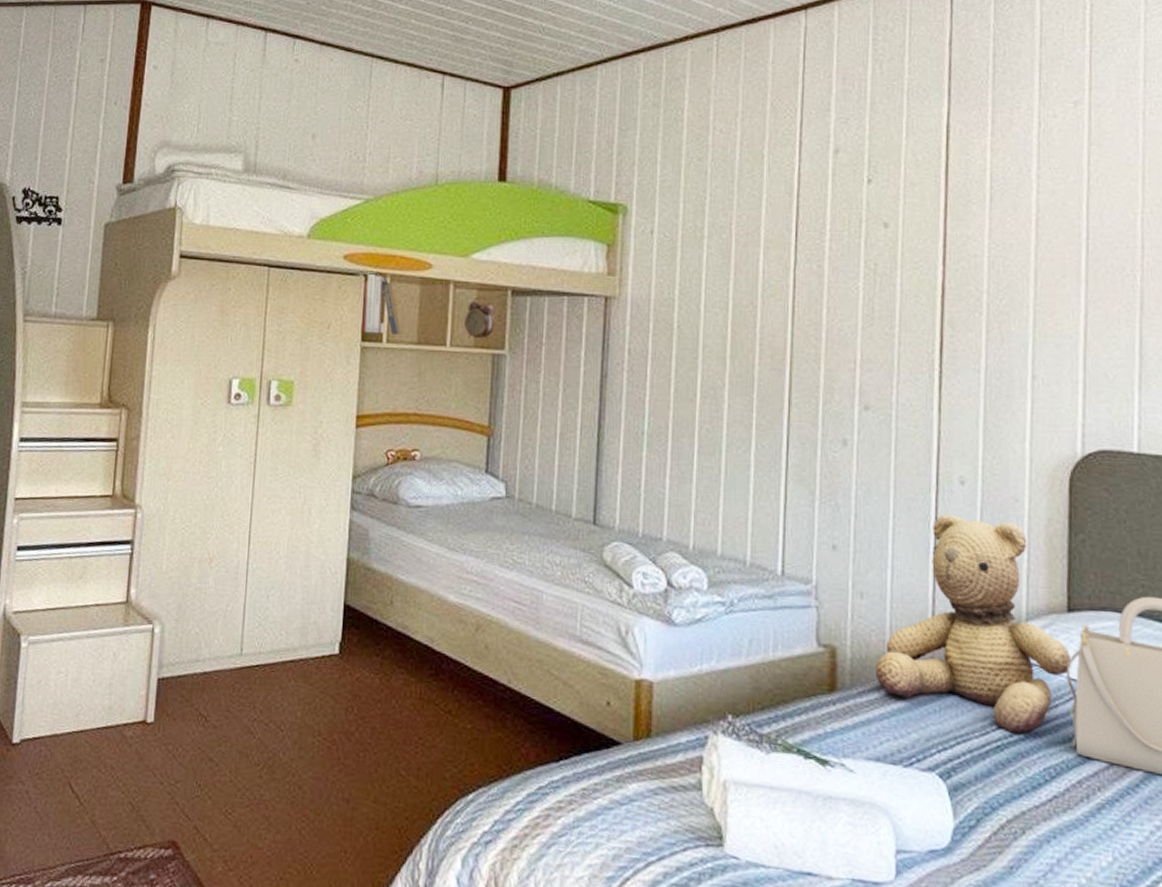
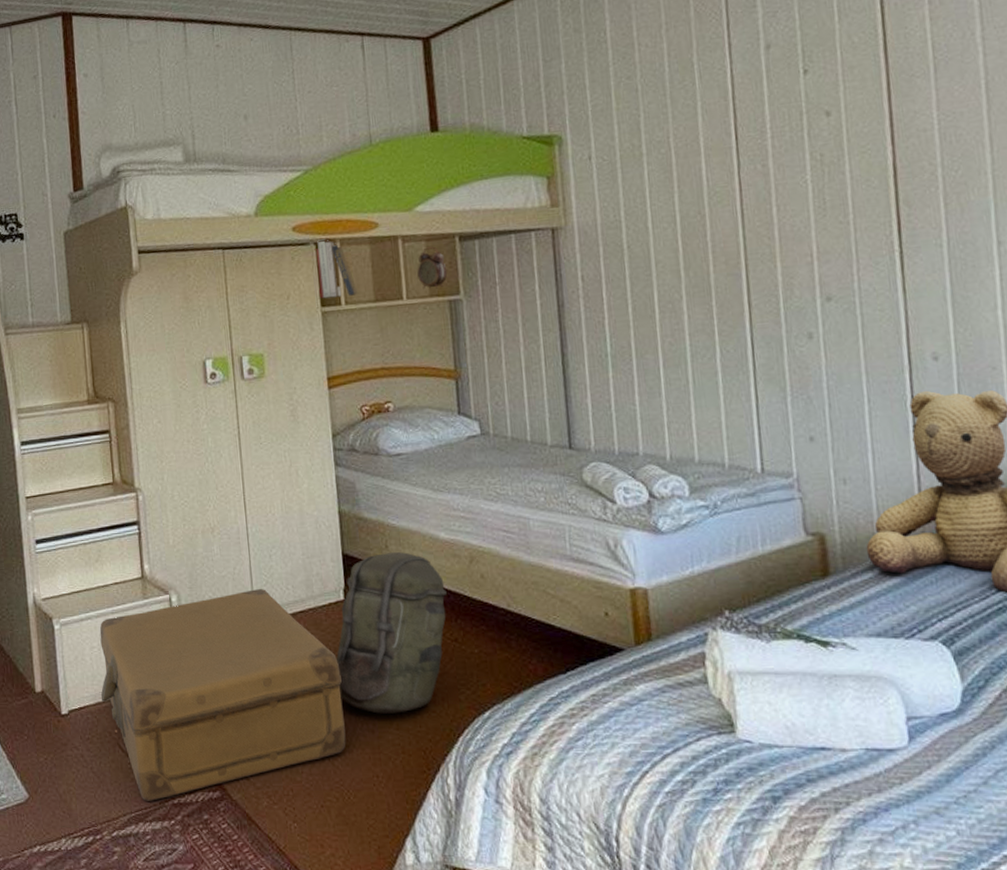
suitcase: none [59,630,323,852] -> present [99,589,346,801]
backpack: none [319,609,447,785] -> present [336,552,447,714]

